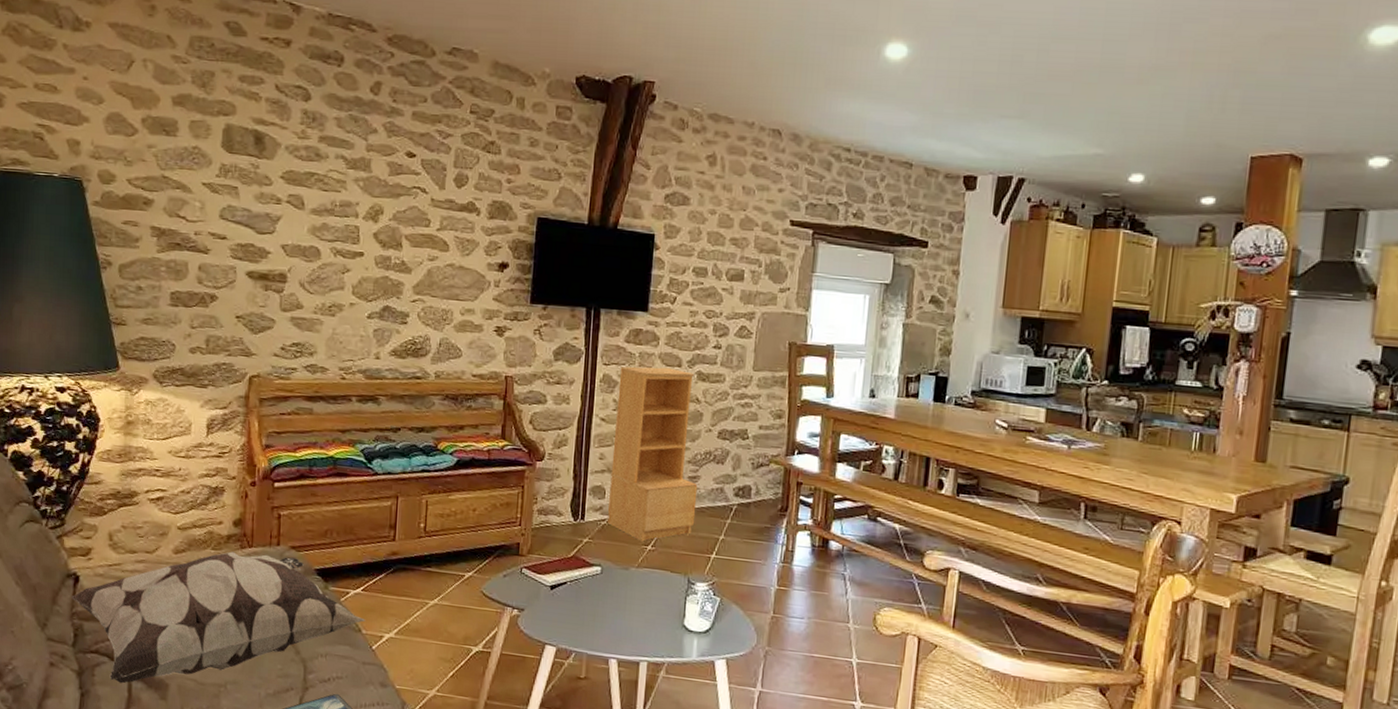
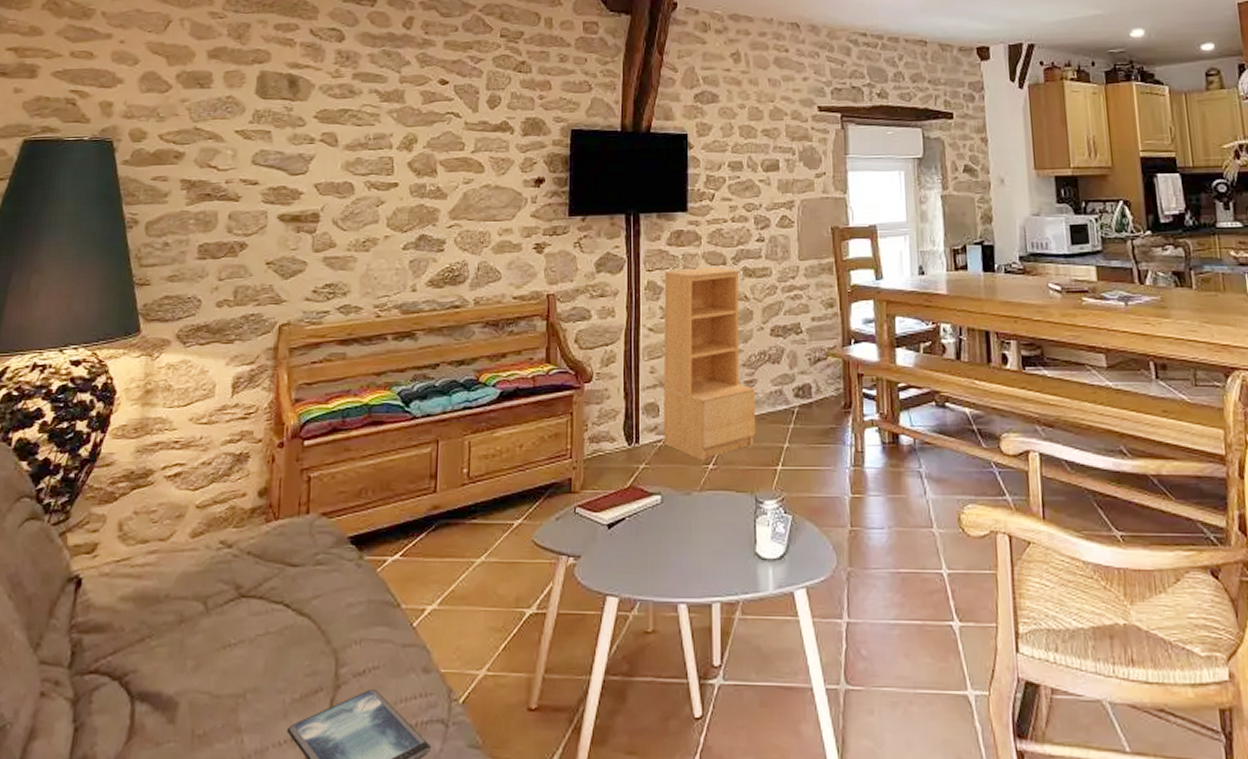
decorative pillow: present [70,551,366,684] -> none [70,526,406,709]

